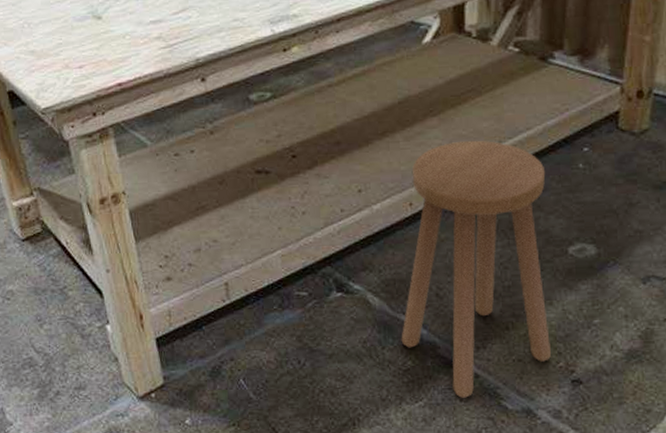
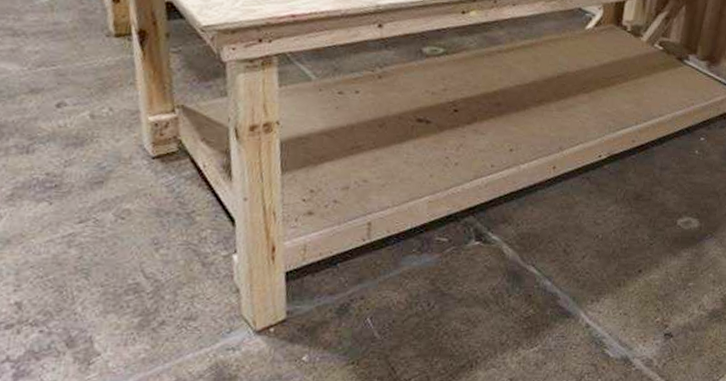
stool: present [401,140,551,398] -> none [526,117,669,345]

